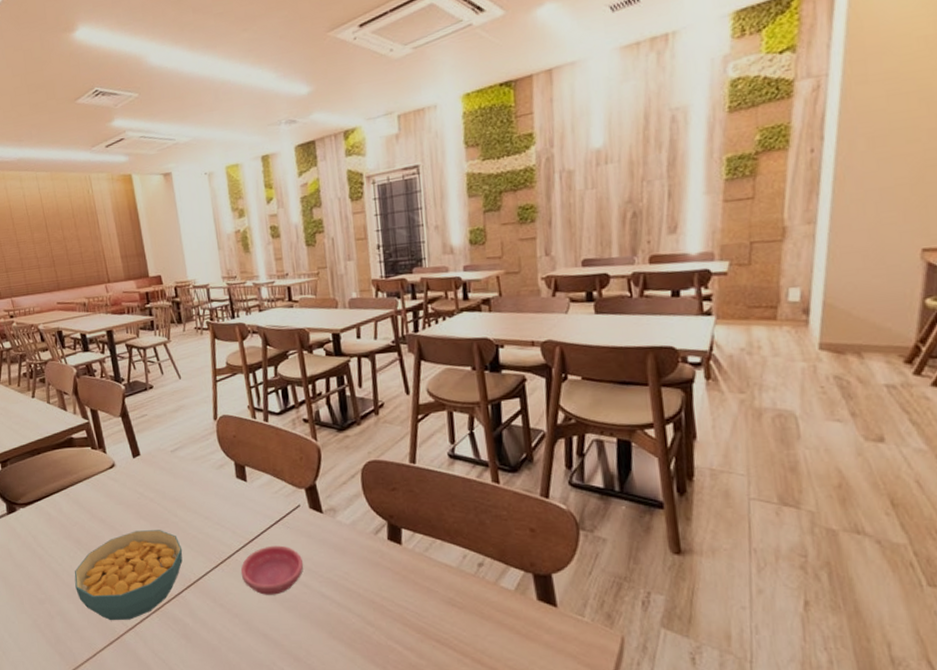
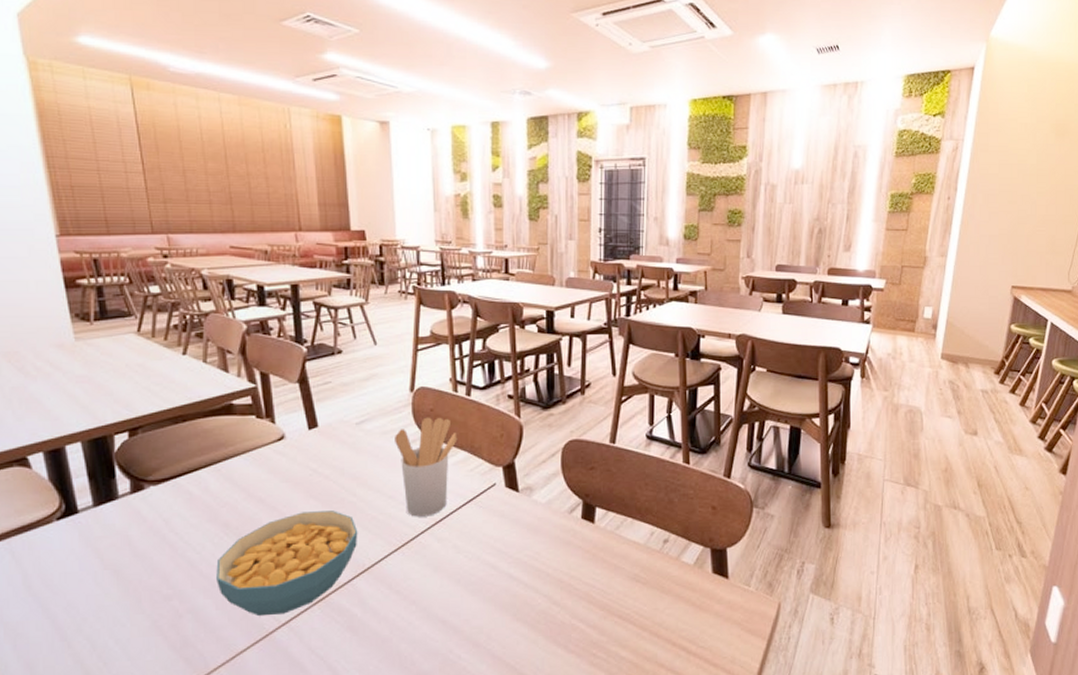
utensil holder: none [205,442,261,536] -> present [395,417,458,517]
saucer: present [240,545,304,595] -> none [423,526,494,579]

